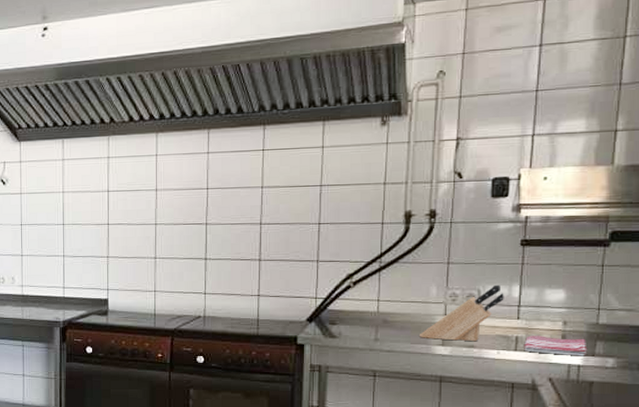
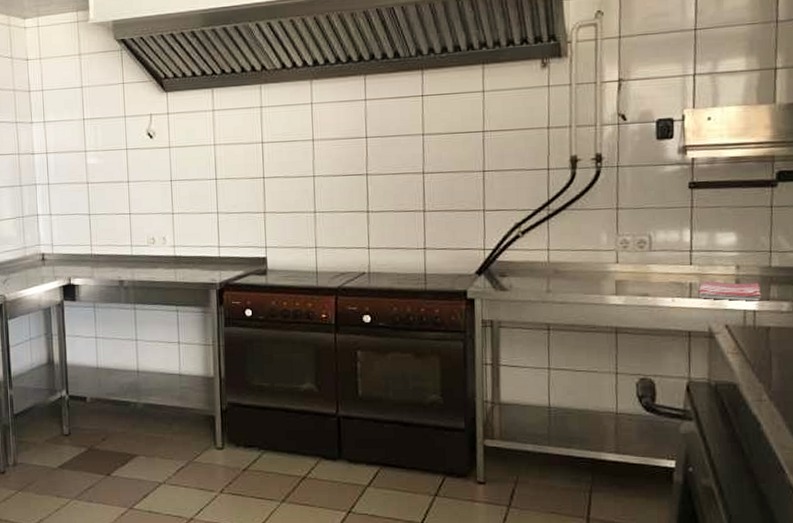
knife block: present [418,284,504,342] -> none [591,229,676,290]

